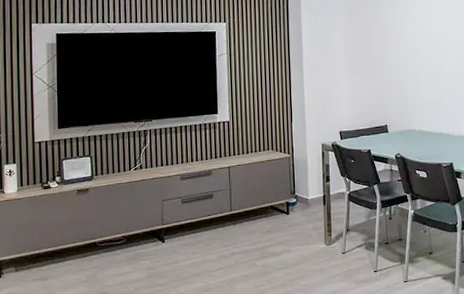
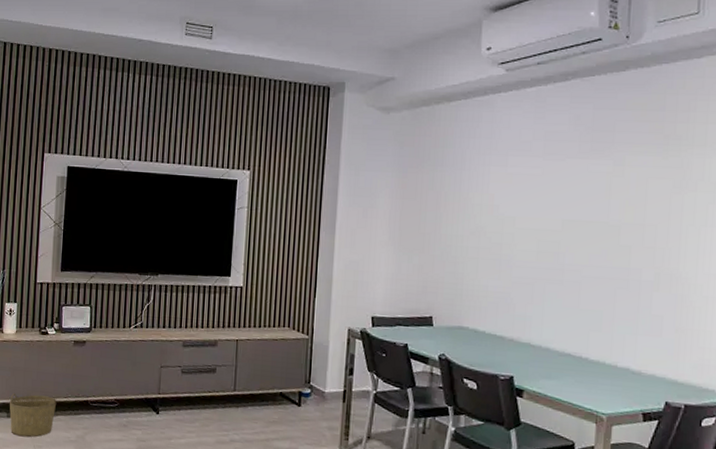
basket: none [16,244,65,287] -> present [9,393,57,437]

